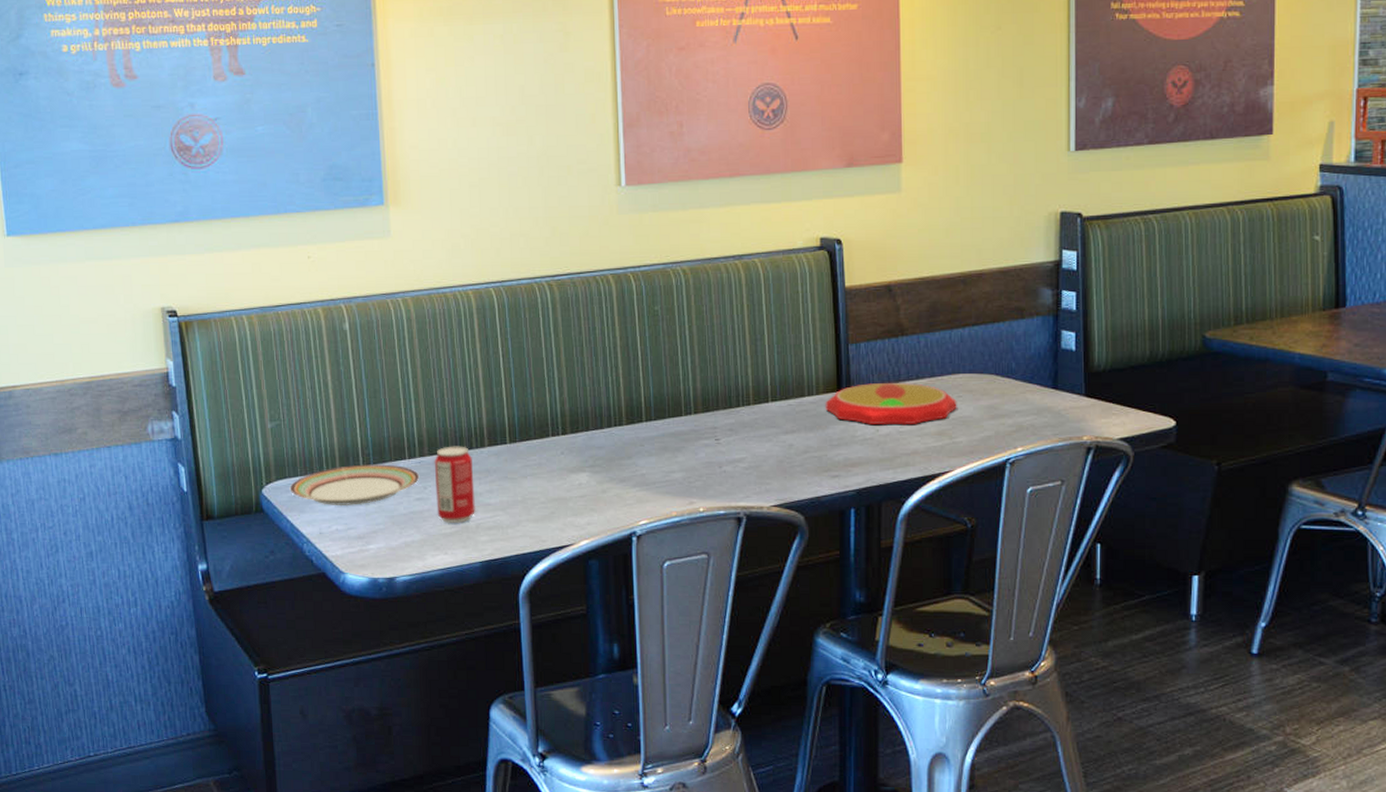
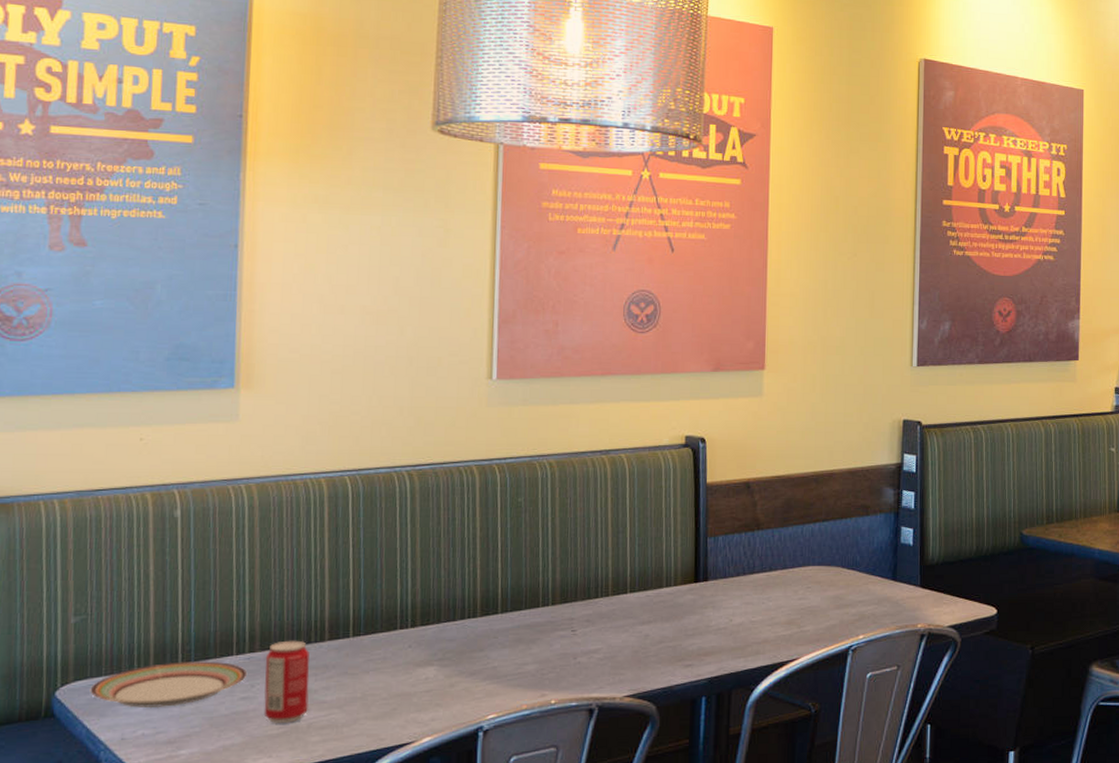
plate: present [825,382,957,426] -> none [682,574,806,615]

